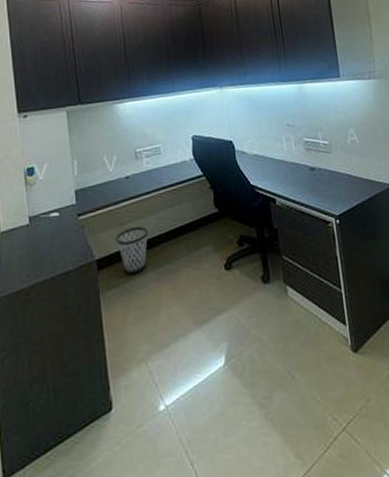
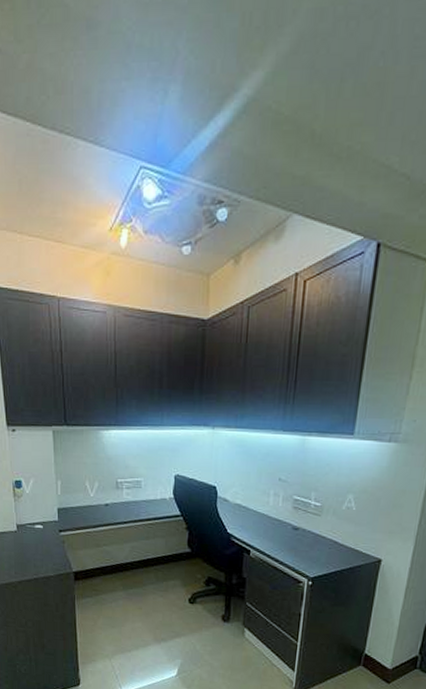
wastebasket: present [115,226,149,275] -> none [92,550,122,590]

